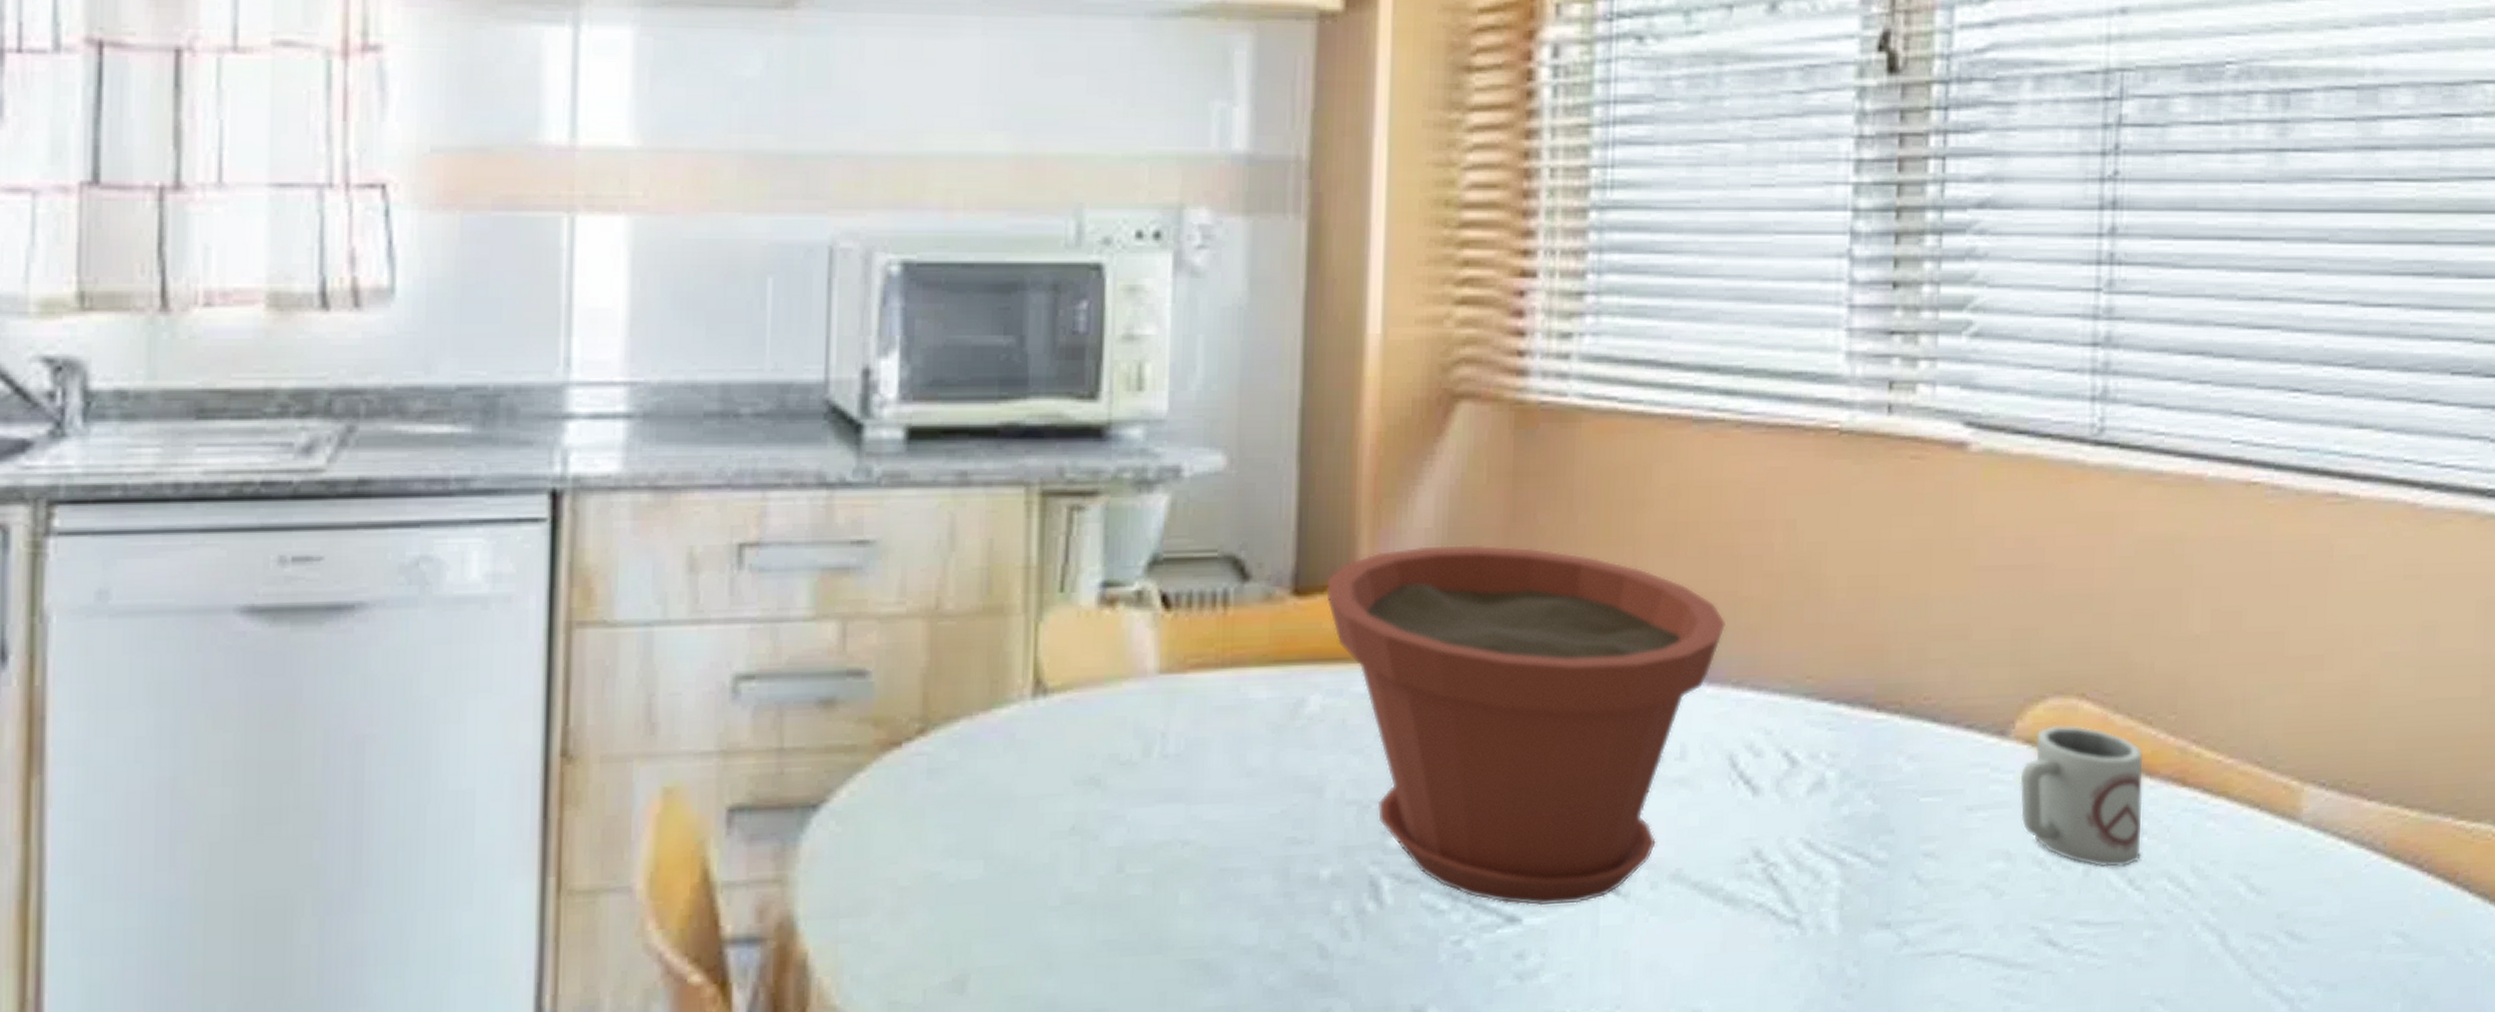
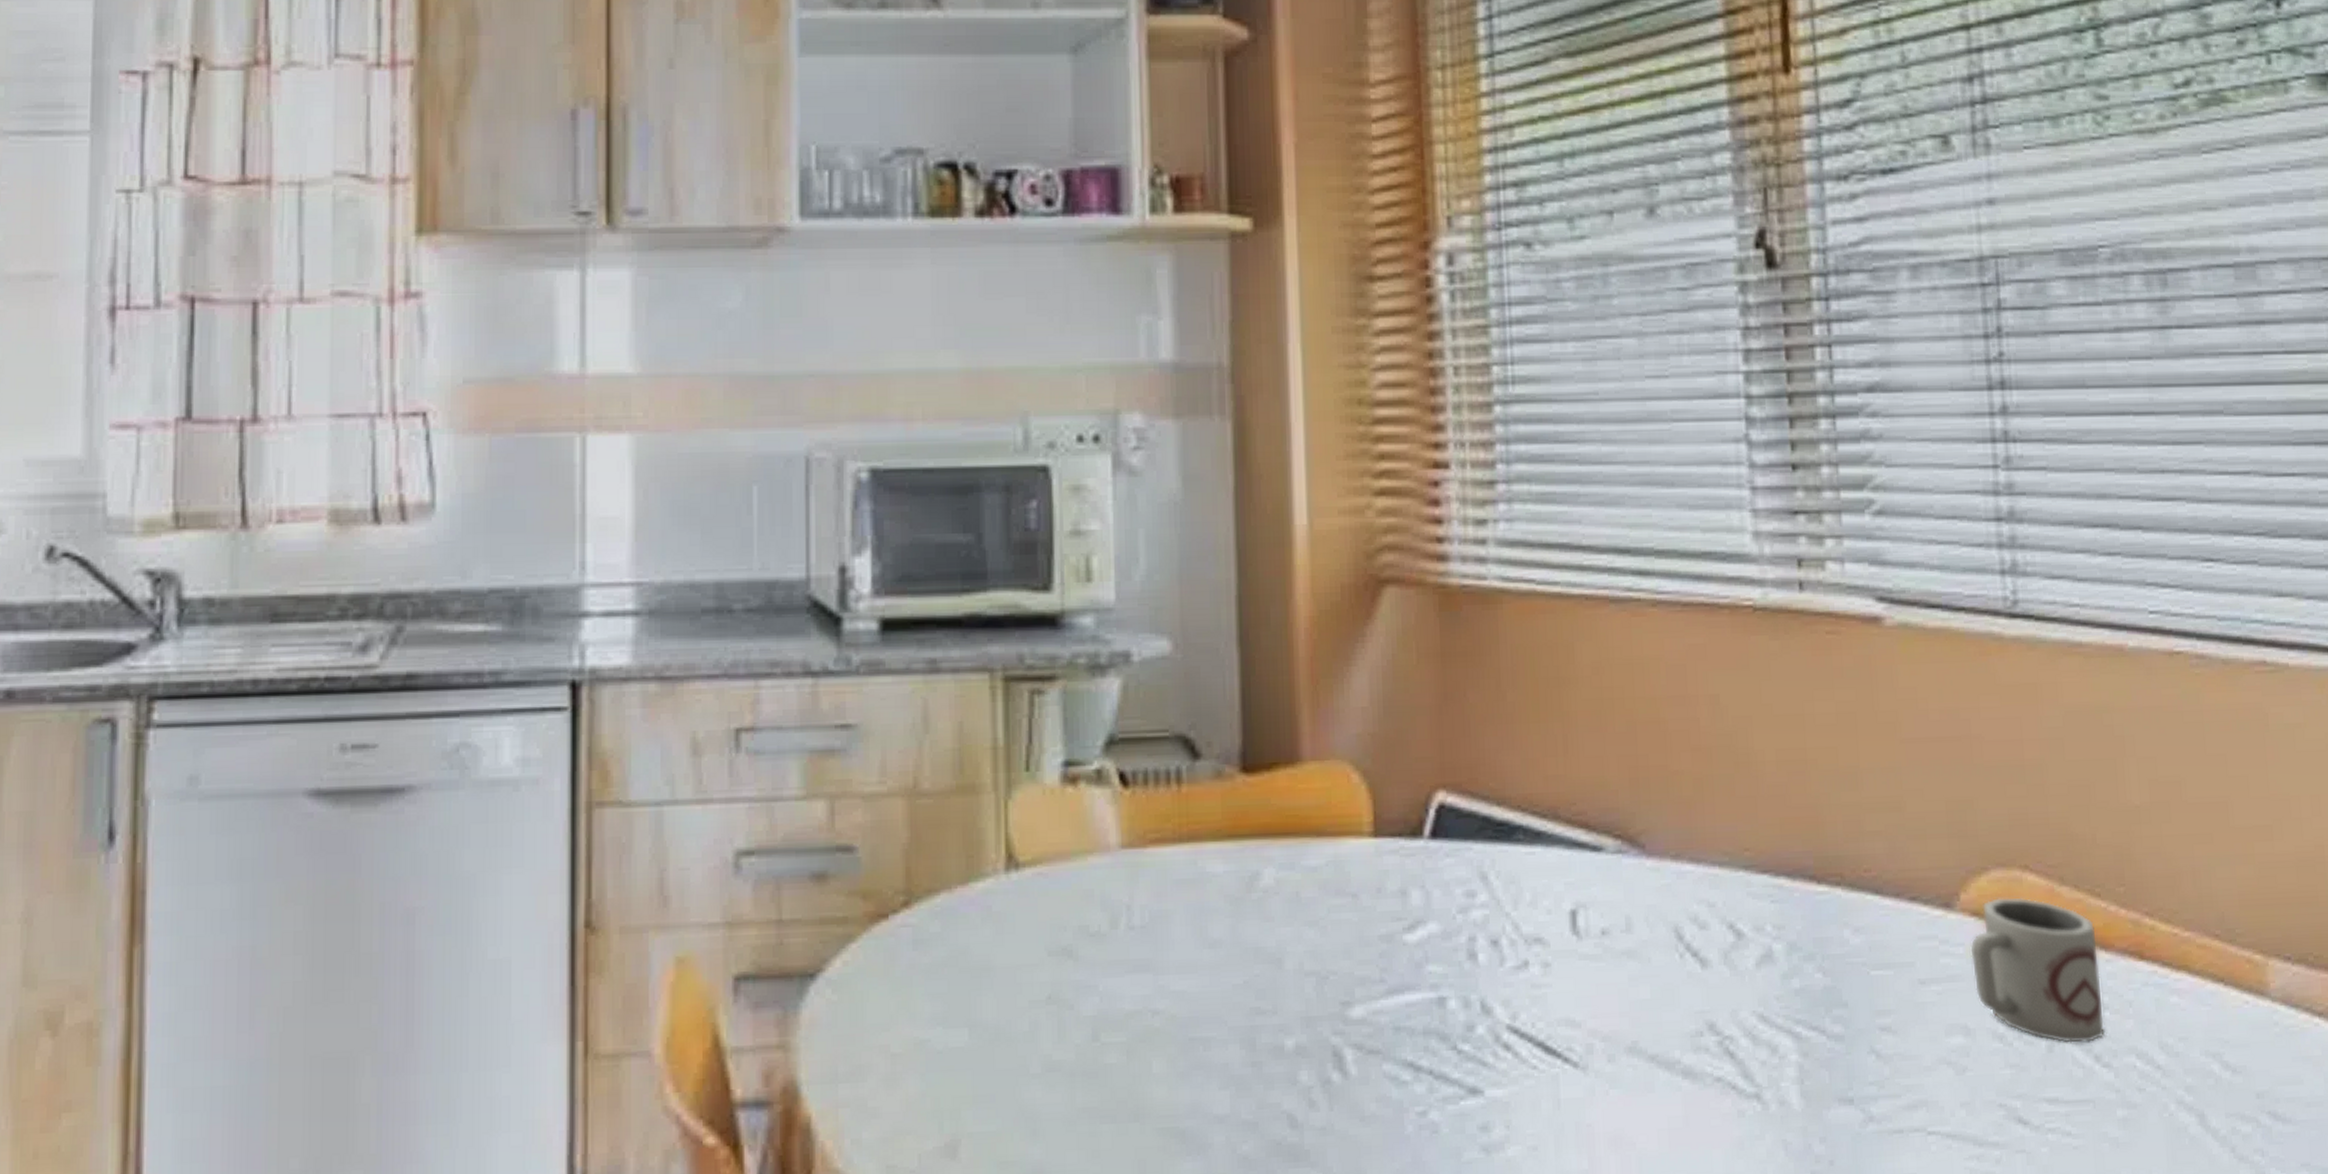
plant pot: present [1326,544,1726,906] -> none [1272,722,1659,1078]

